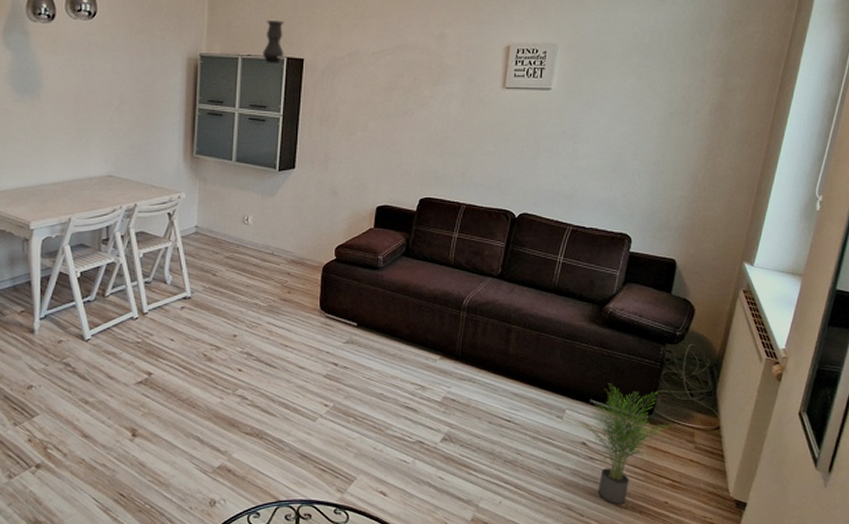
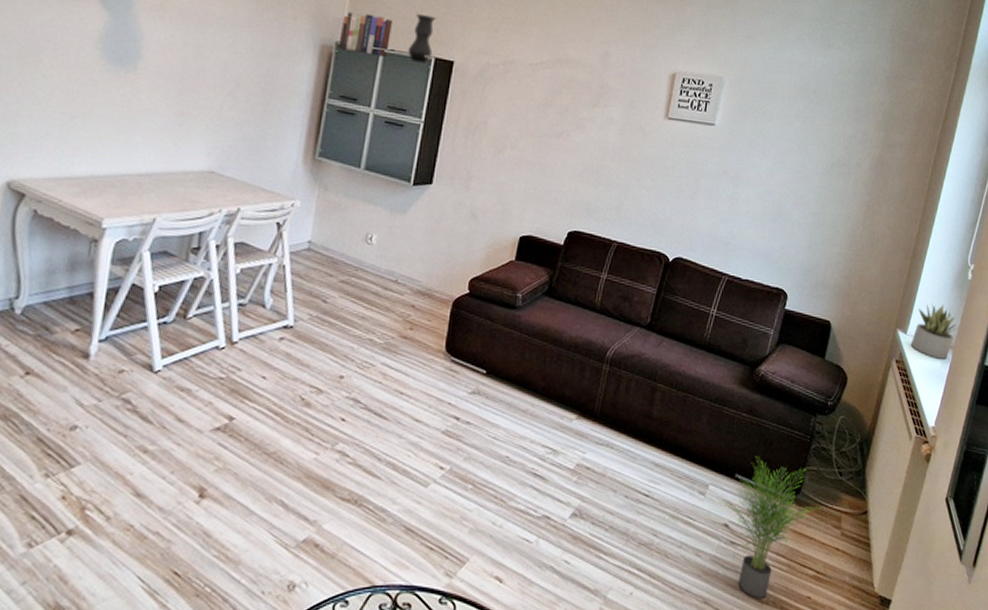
books: none [202,25,246,63] -> present [338,12,392,58]
succulent plant: none [758,236,808,287] -> present [910,304,959,359]

